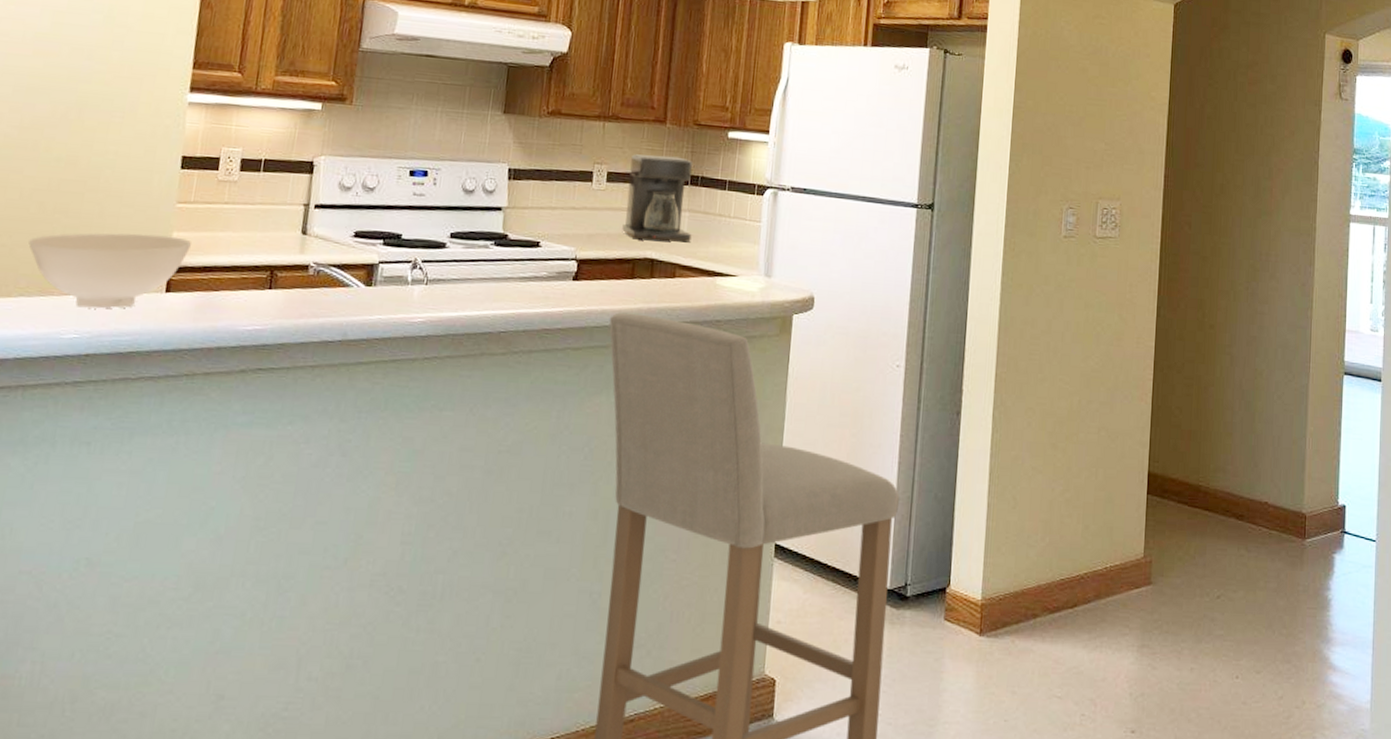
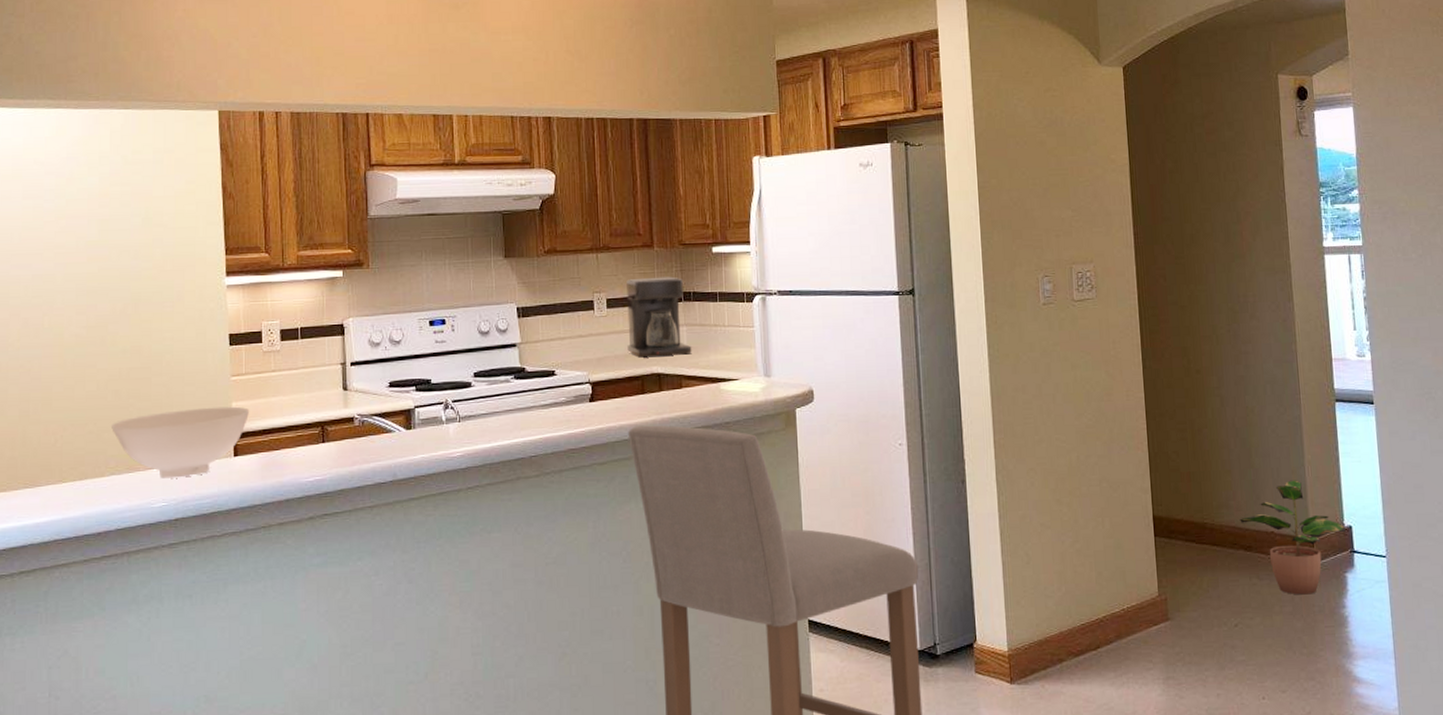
potted plant: none [1235,450,1339,572] -> present [1240,480,1346,595]

